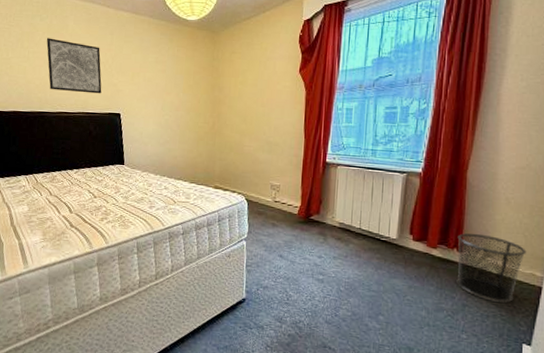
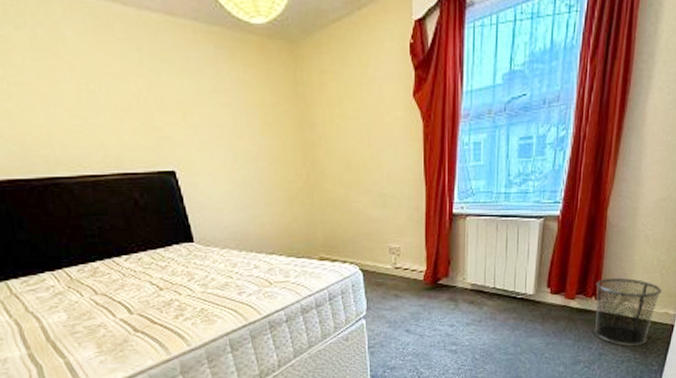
wall art: present [46,38,102,94] -> none [32,59,141,144]

